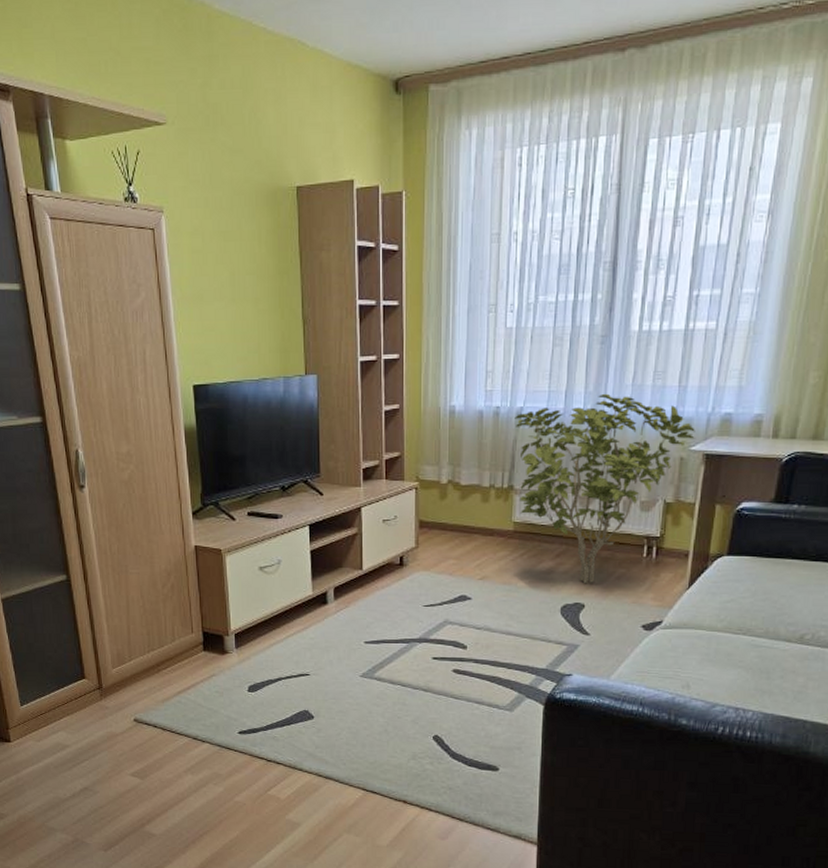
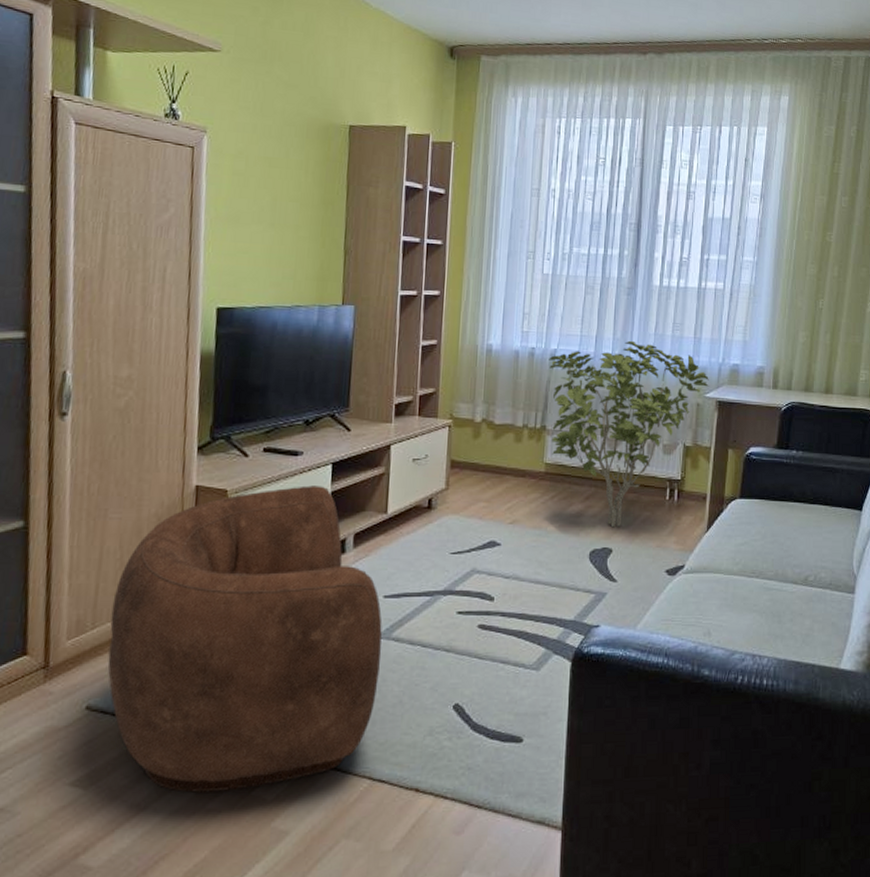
armchair: none [142,545,366,790] -> present [107,485,382,793]

